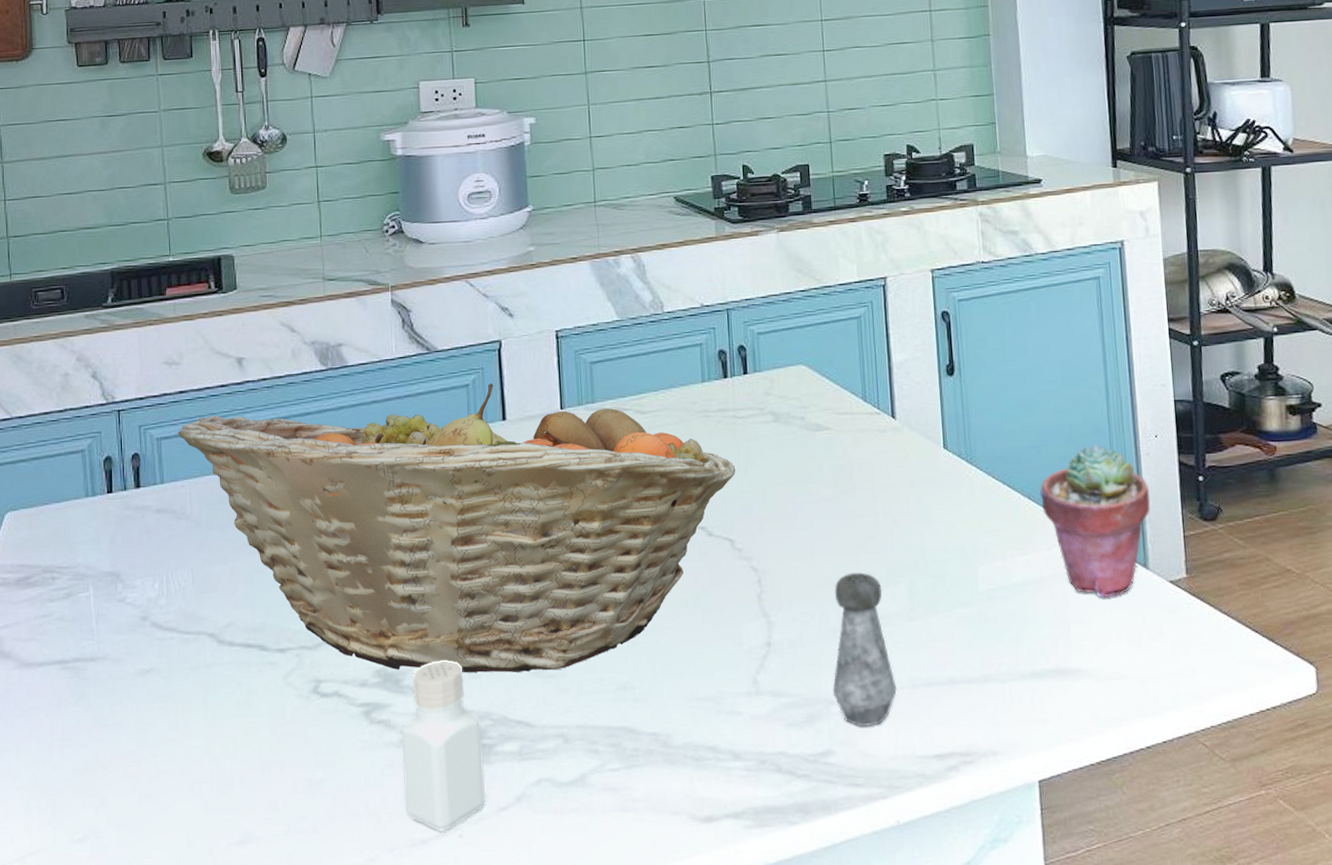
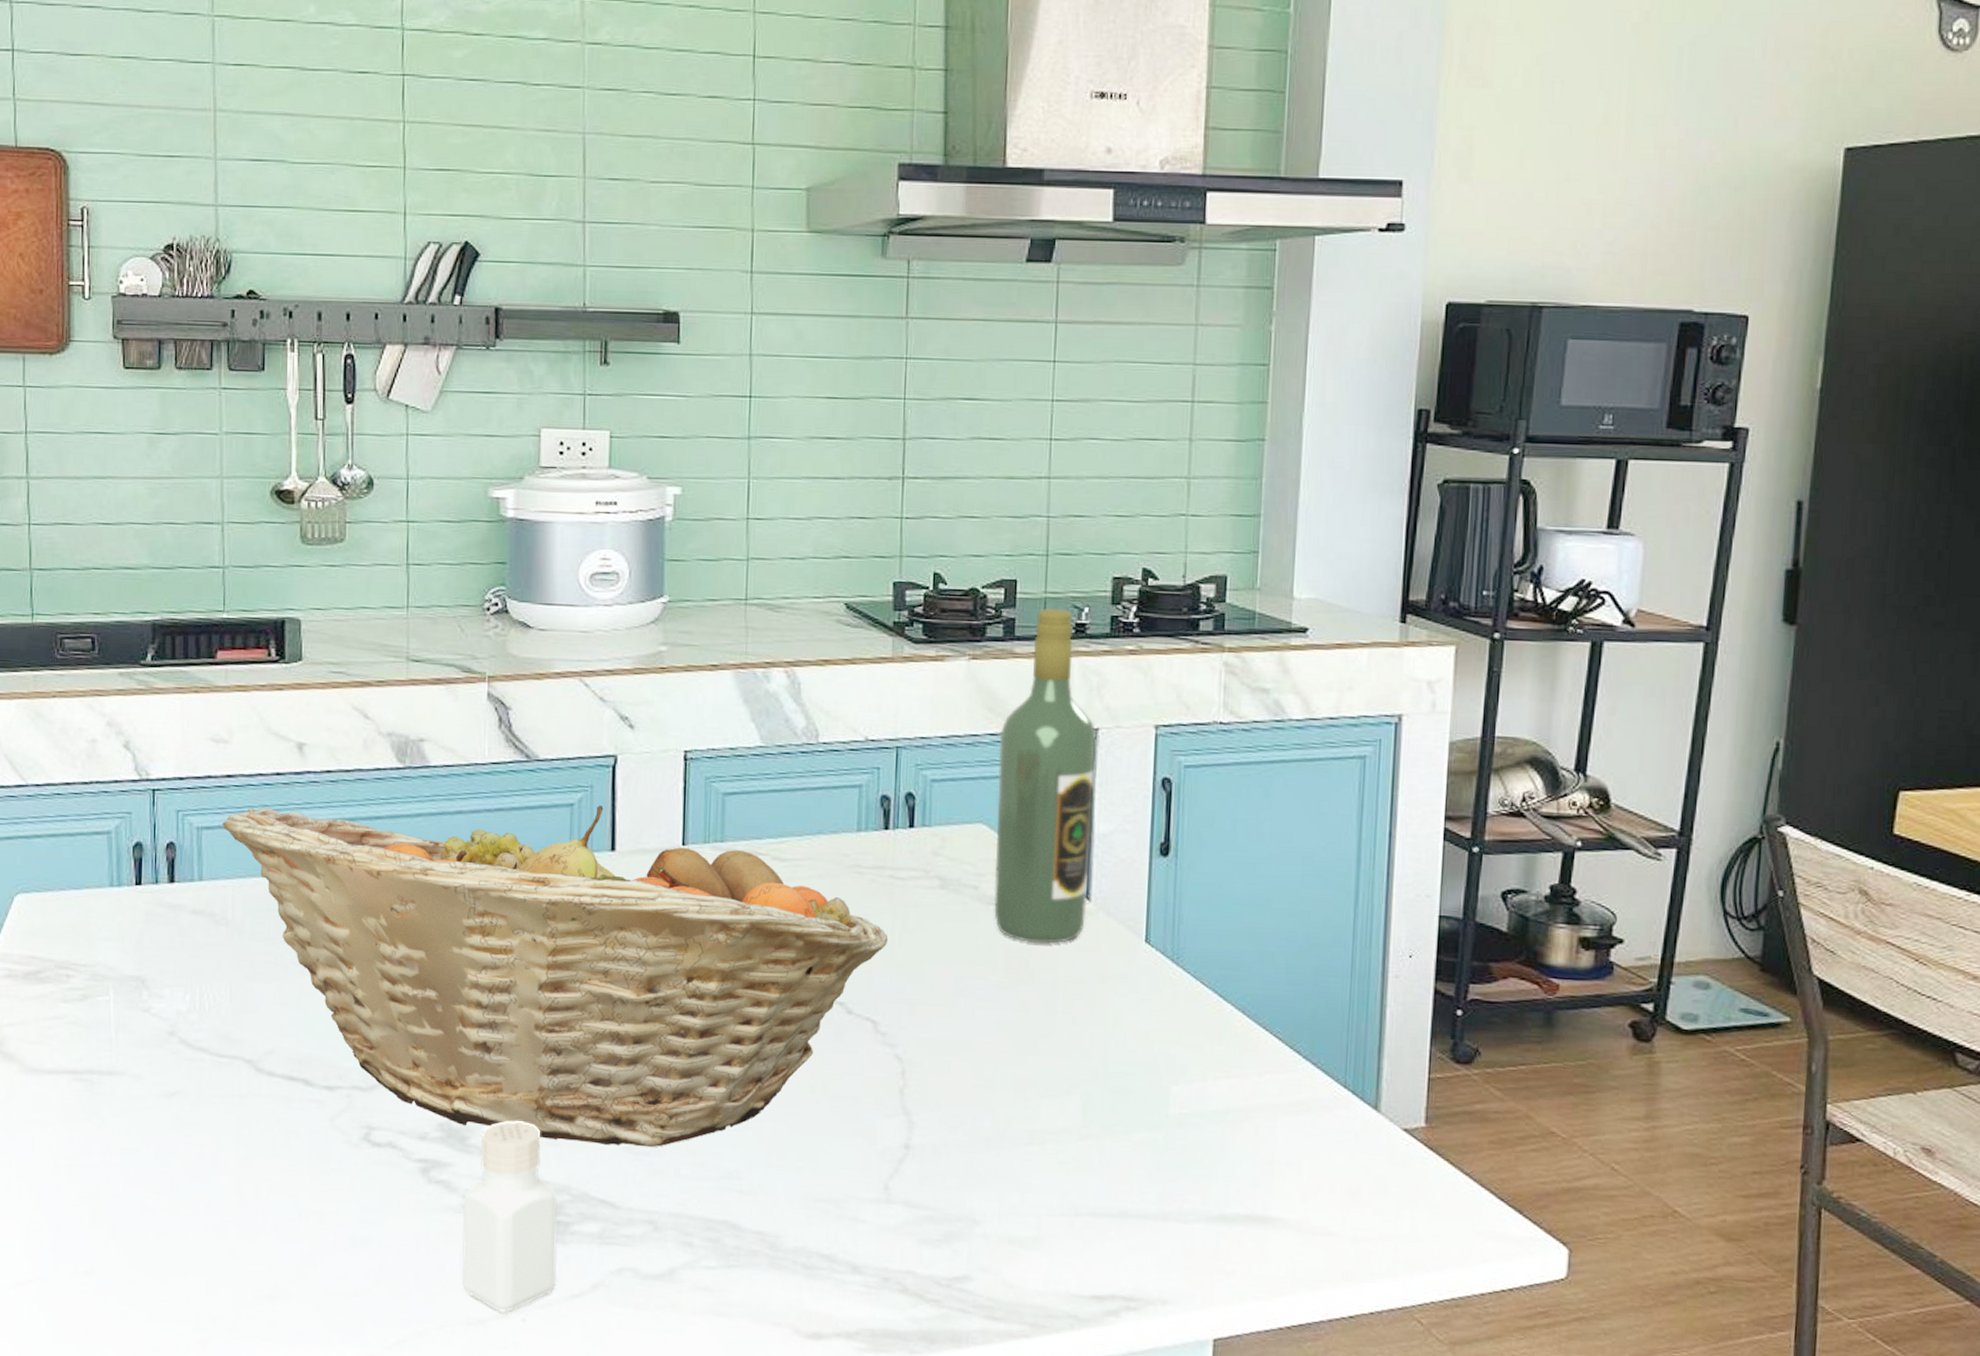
wine bottle: none [809,183,894,459] -> present [994,607,1097,944]
salt shaker: present [833,572,897,727] -> none [978,1075,1055,1255]
potted succulent: present [1039,444,1150,598] -> none [1256,957,1394,1140]

